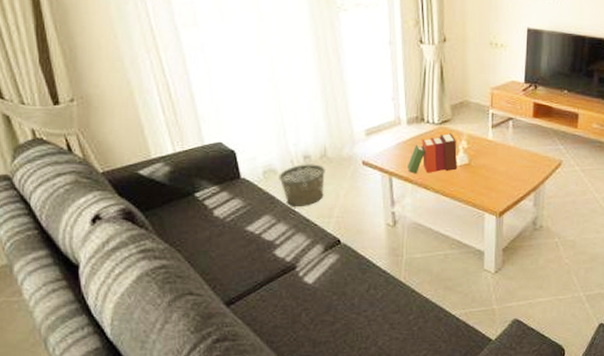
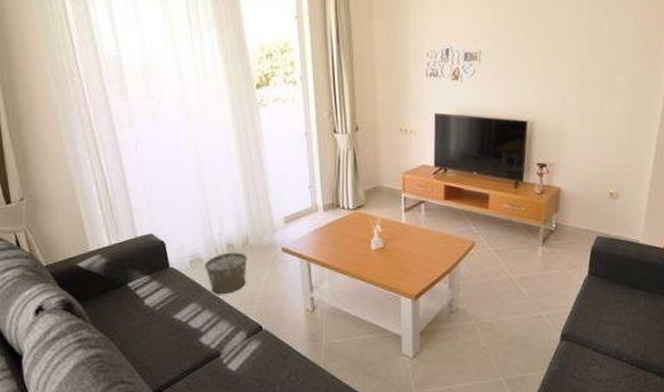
books: present [407,133,457,174] -> none [325,218,372,259]

